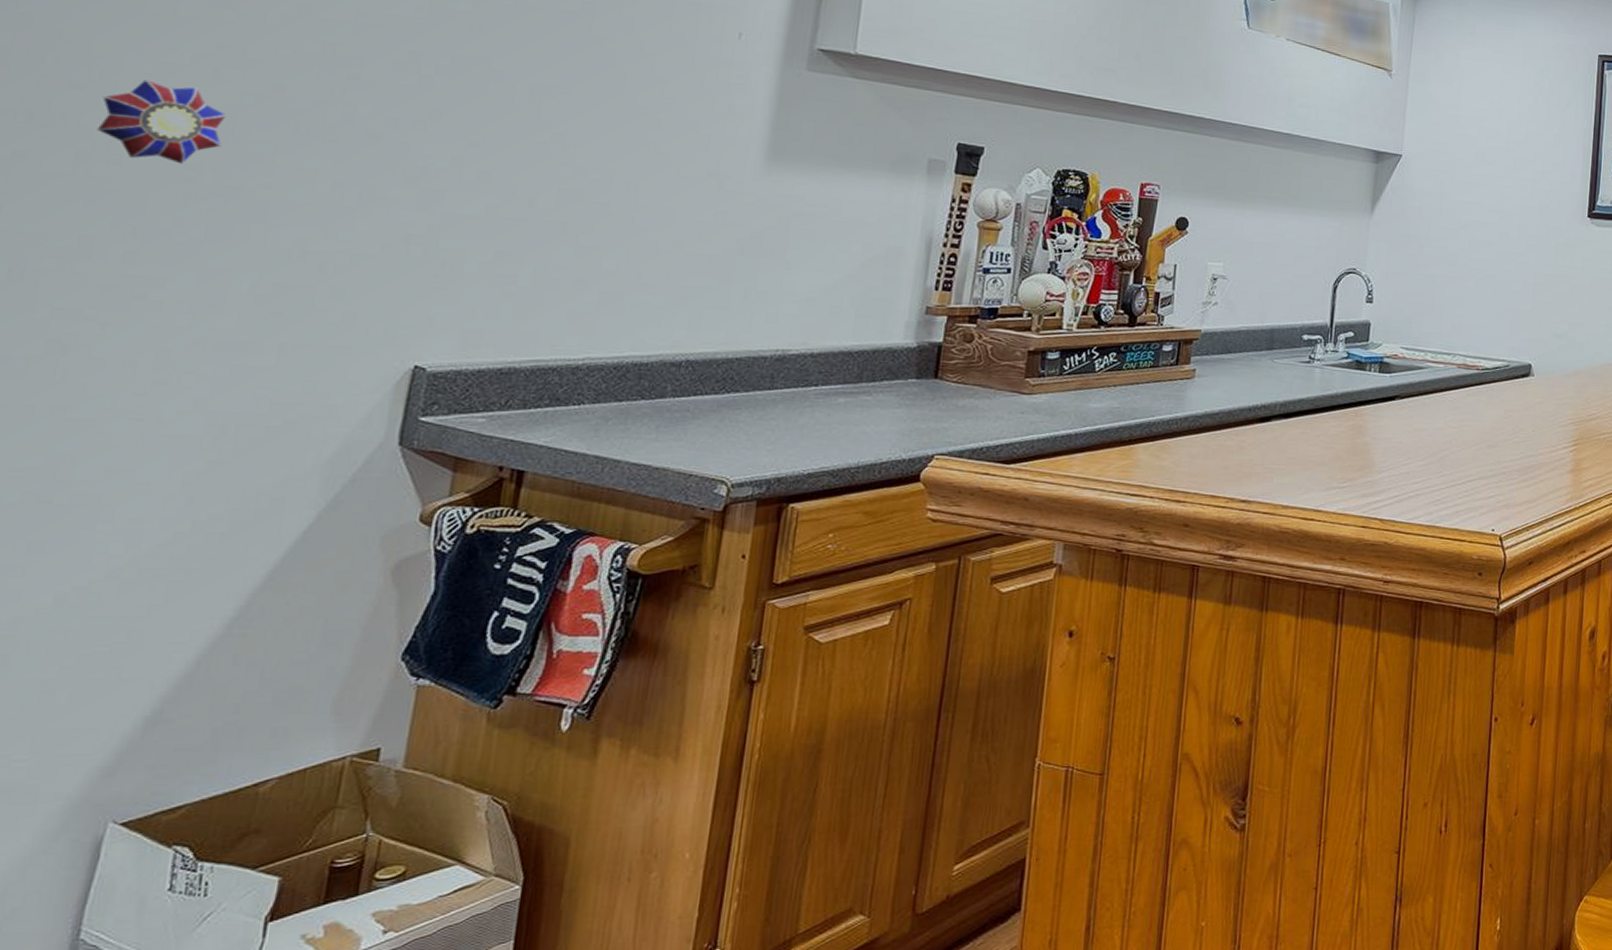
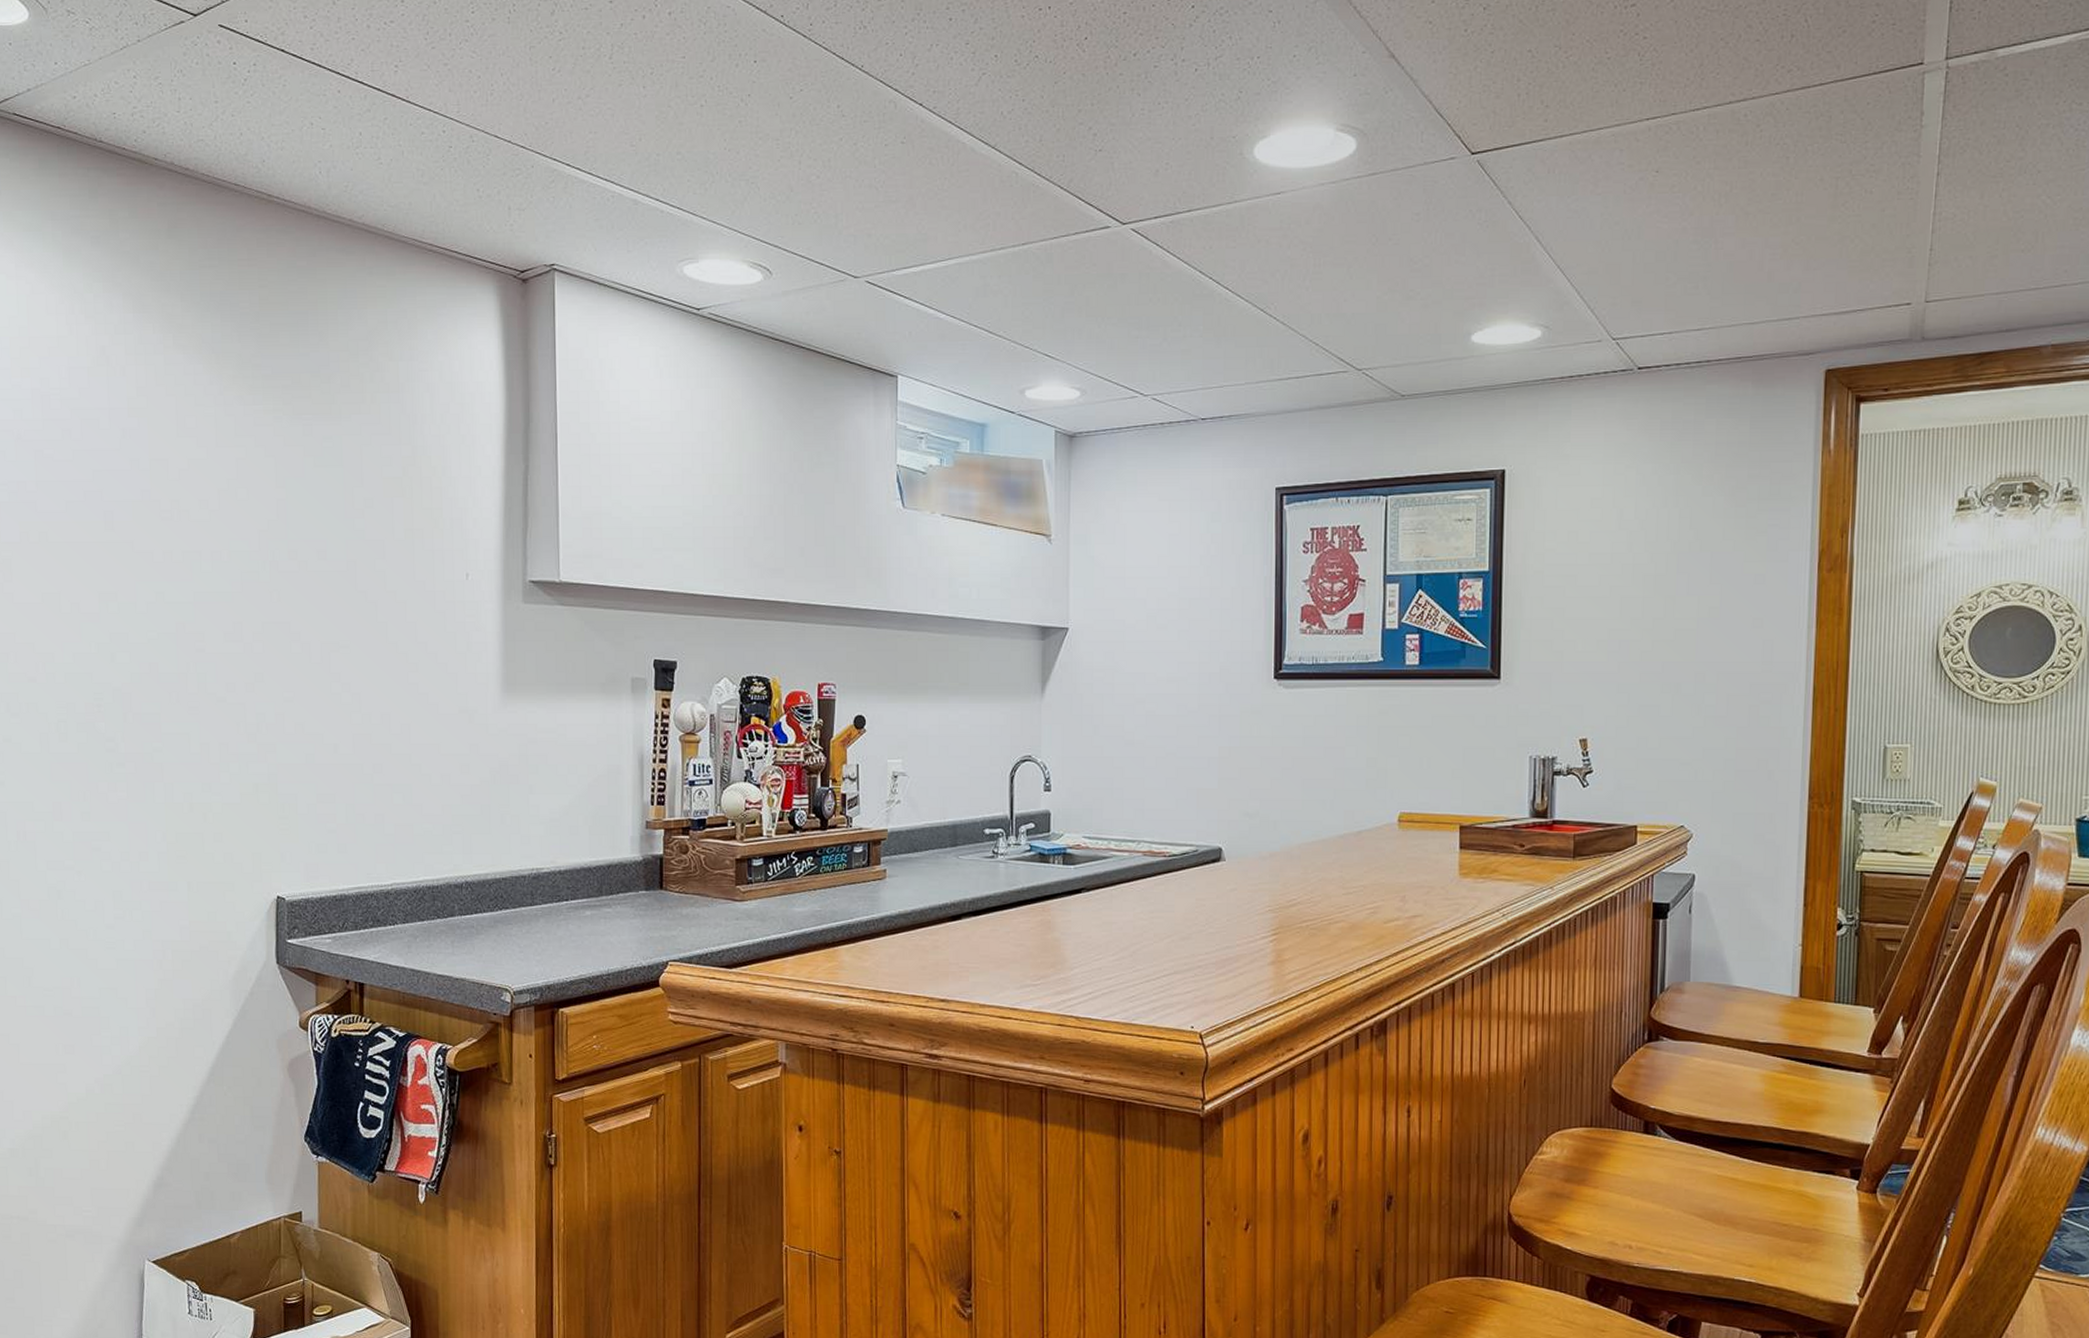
medal: present [97,79,228,164] -> none [47,669,125,737]

